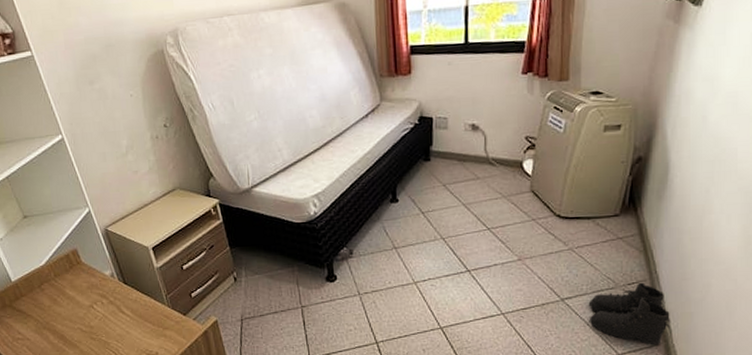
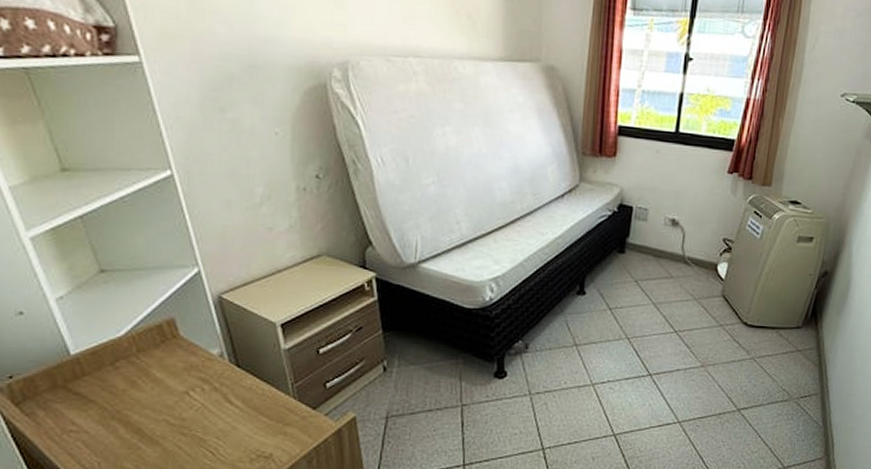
boots: present [588,282,671,346] -> none [762,396,835,459]

